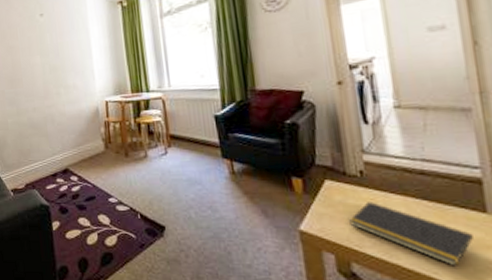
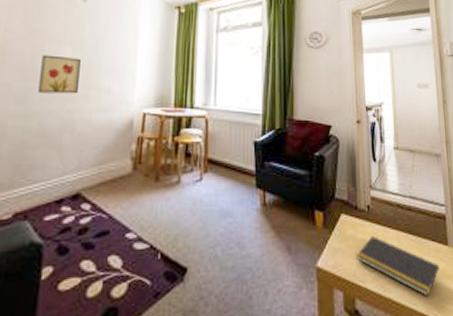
wall art: none [20,63,51,96] -> present [38,54,81,94]

